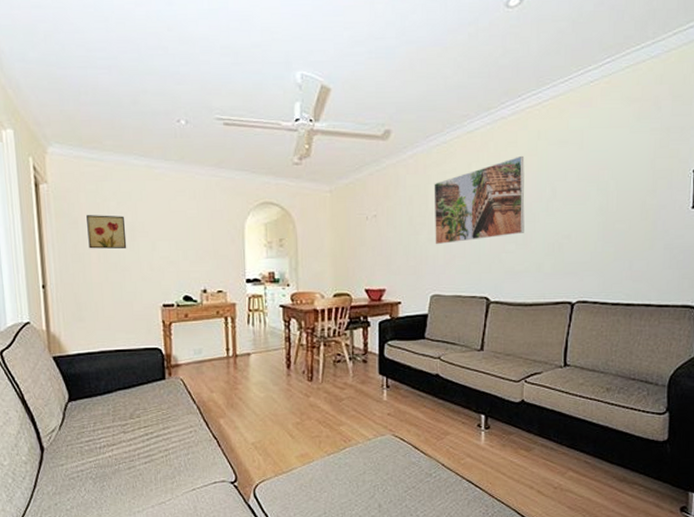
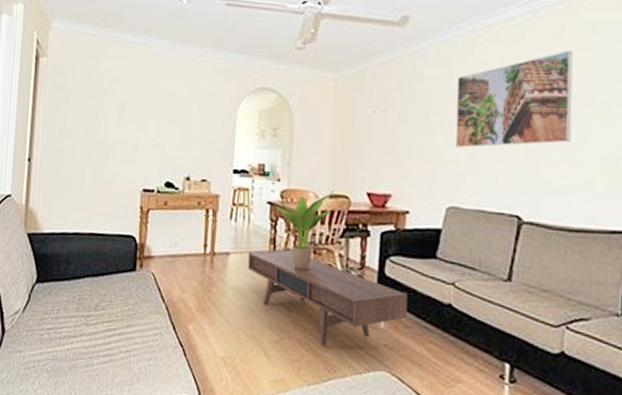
wall art: present [86,215,127,249] -> none [77,90,116,128]
coffee table: none [268,344,404,422] -> present [248,249,408,347]
potted plant: none [288,290,338,361] -> present [276,191,335,270]

